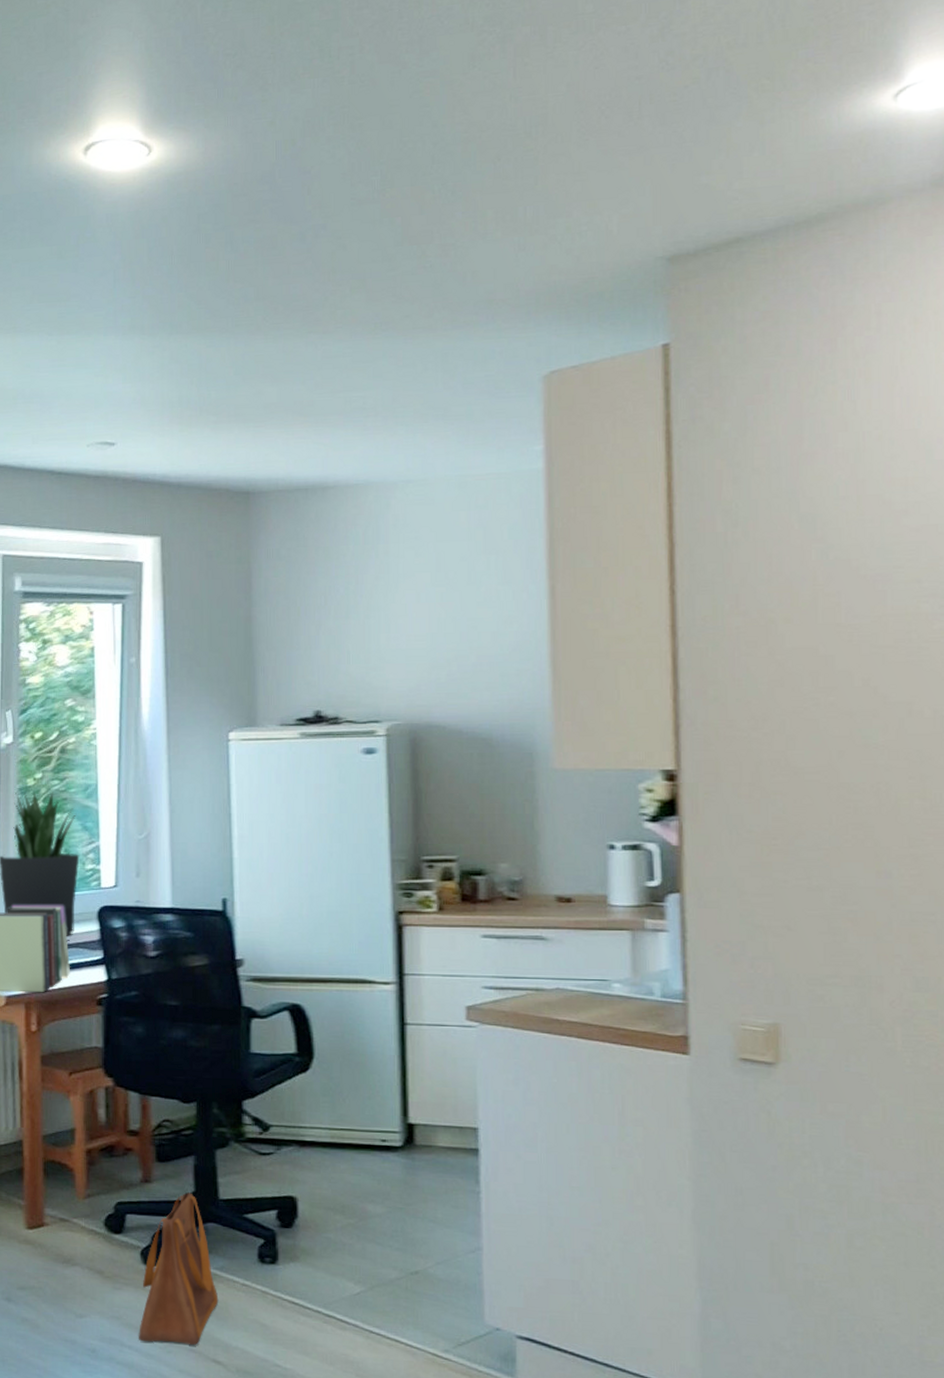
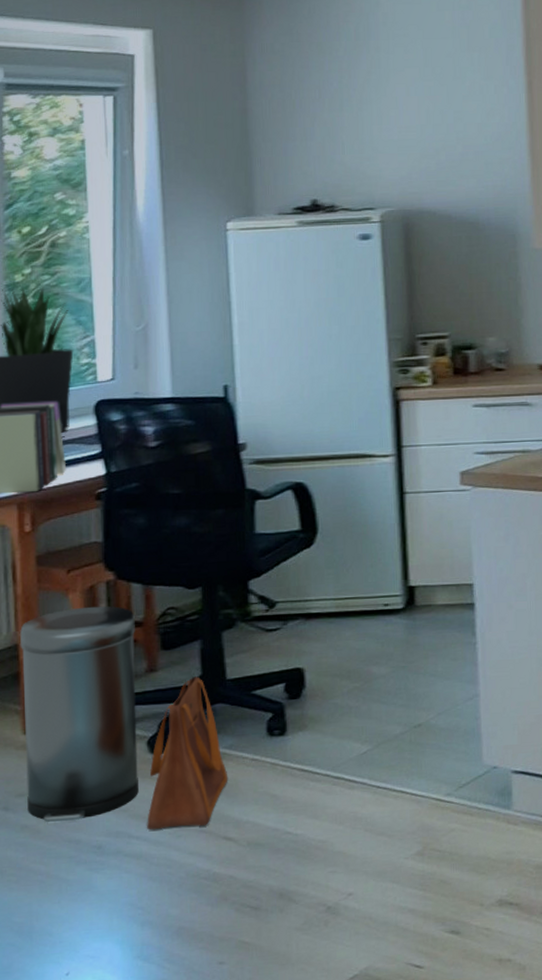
pedal bin: none [25,1110,132,1321] -> present [20,606,139,822]

